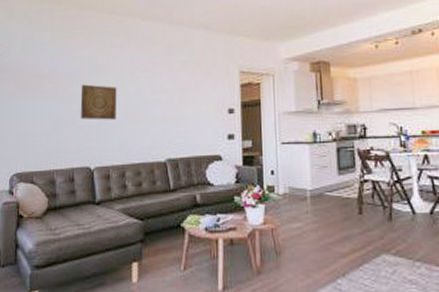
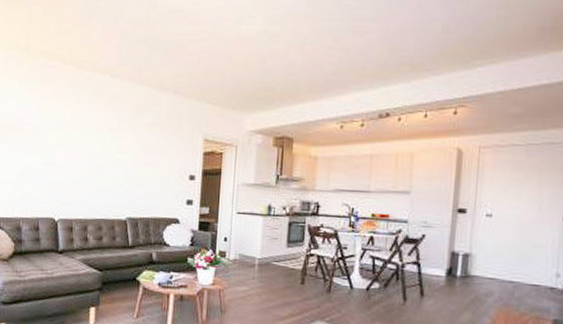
wall art: present [80,84,117,120] -> none [46,138,83,176]

